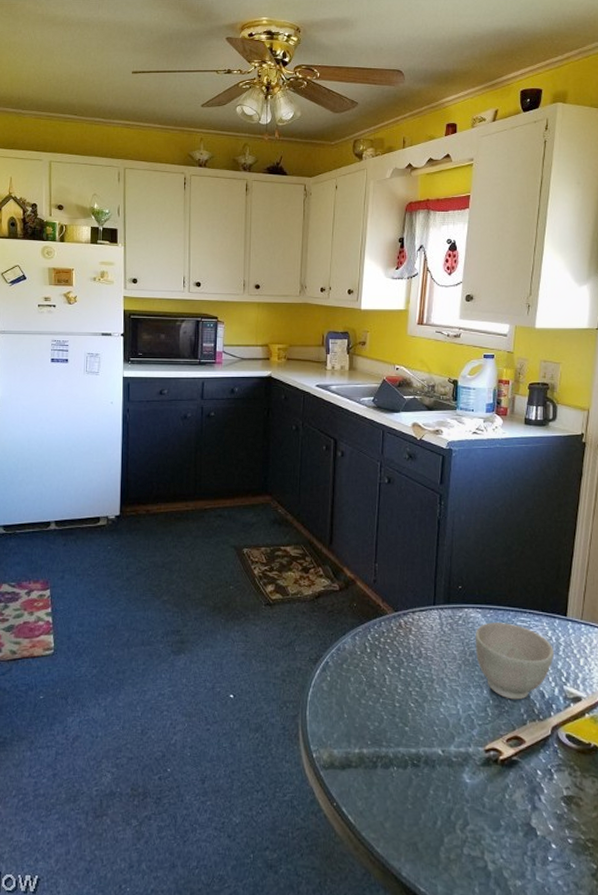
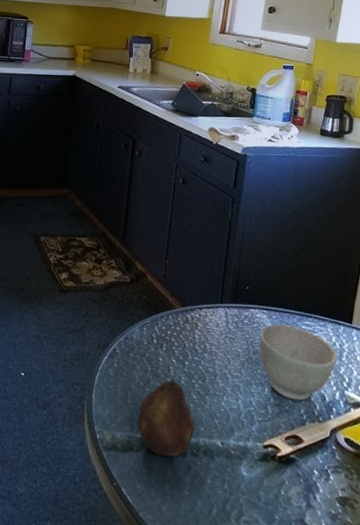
fruit: none [356,687,414,770] -> present [138,378,195,457]

